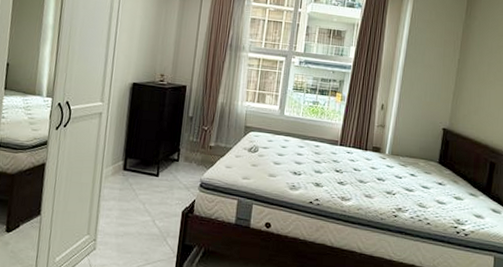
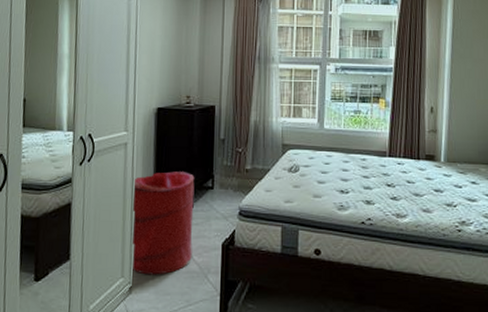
laundry hamper: none [96,142,162,235] -> present [130,171,195,275]

